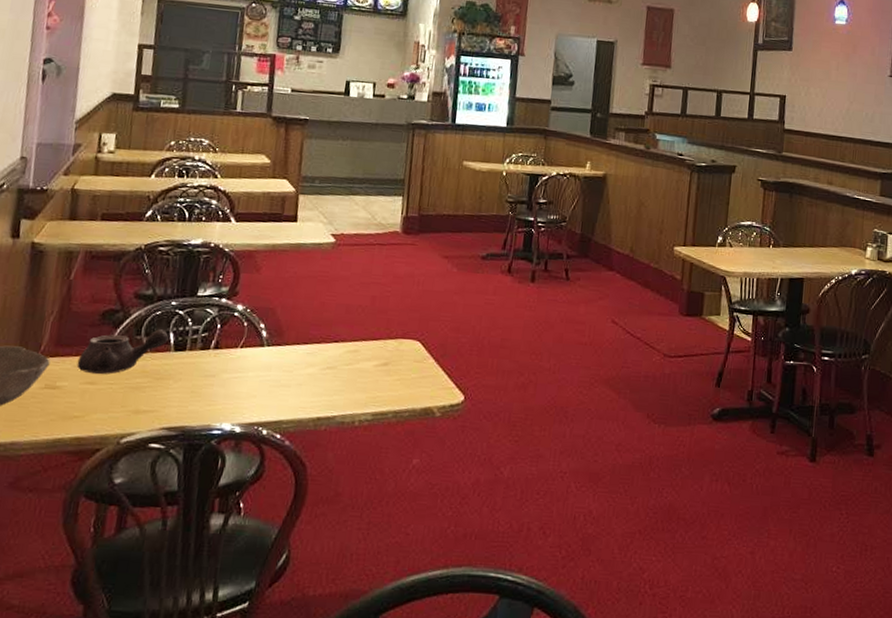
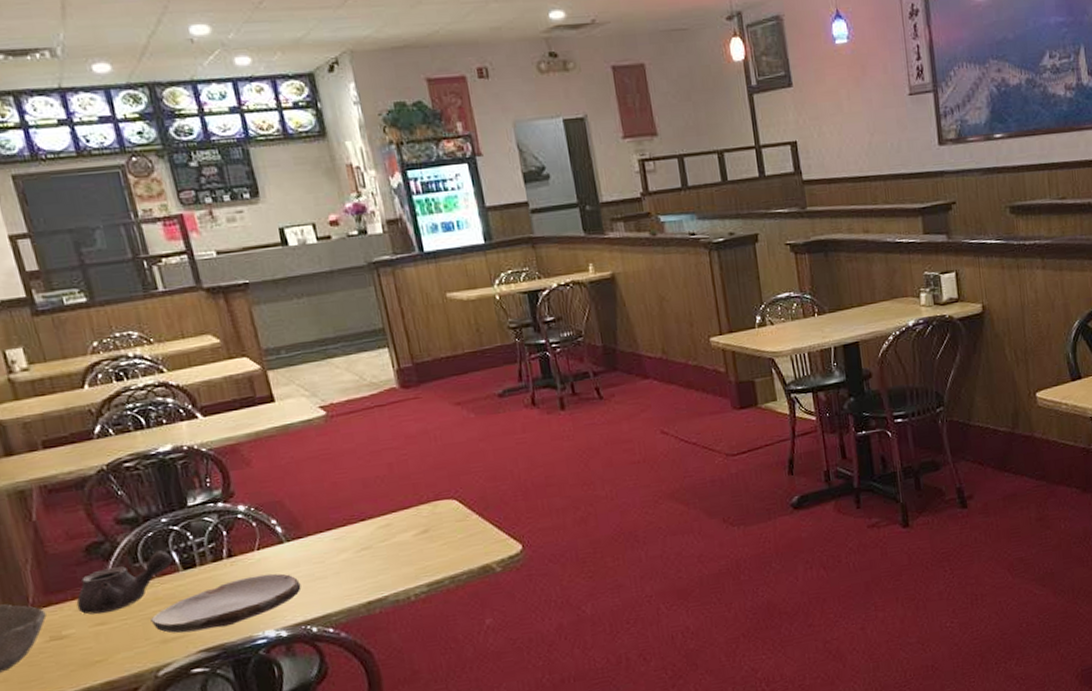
plate: none [132,370,266,411] -> present [151,573,302,634]

